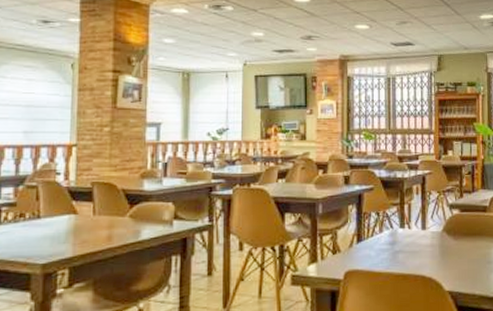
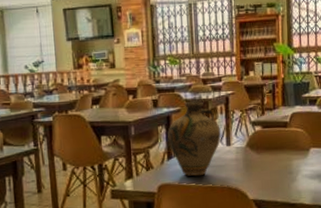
jug: none [358,180,416,263] -> present [167,101,221,177]

